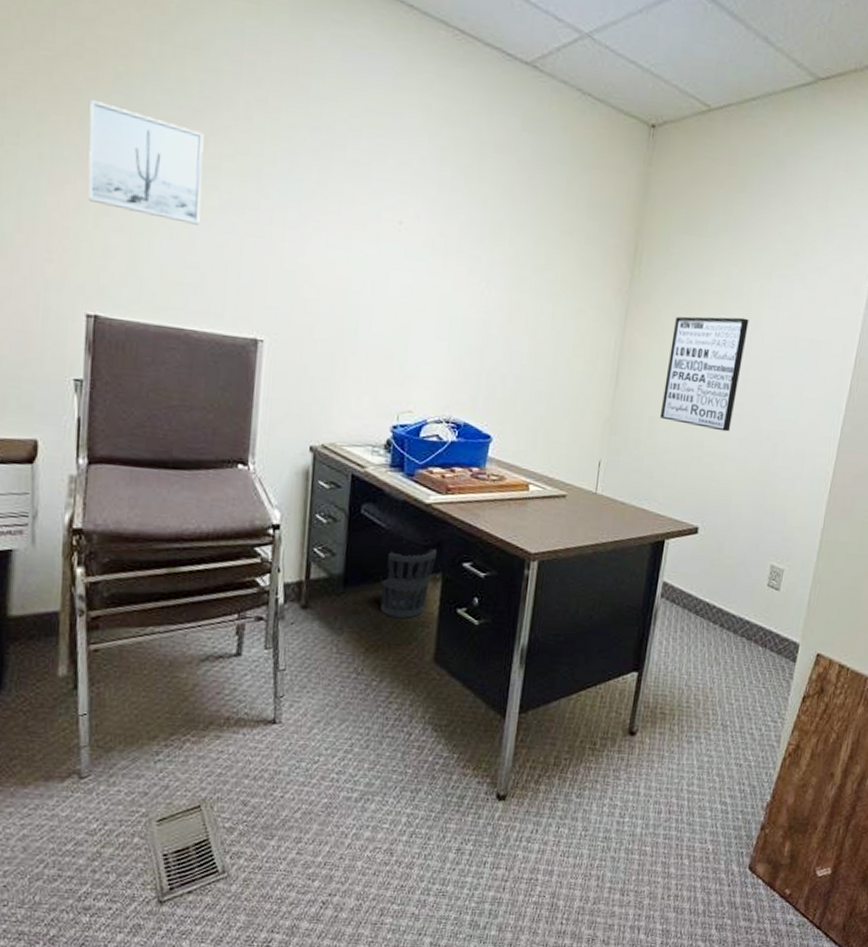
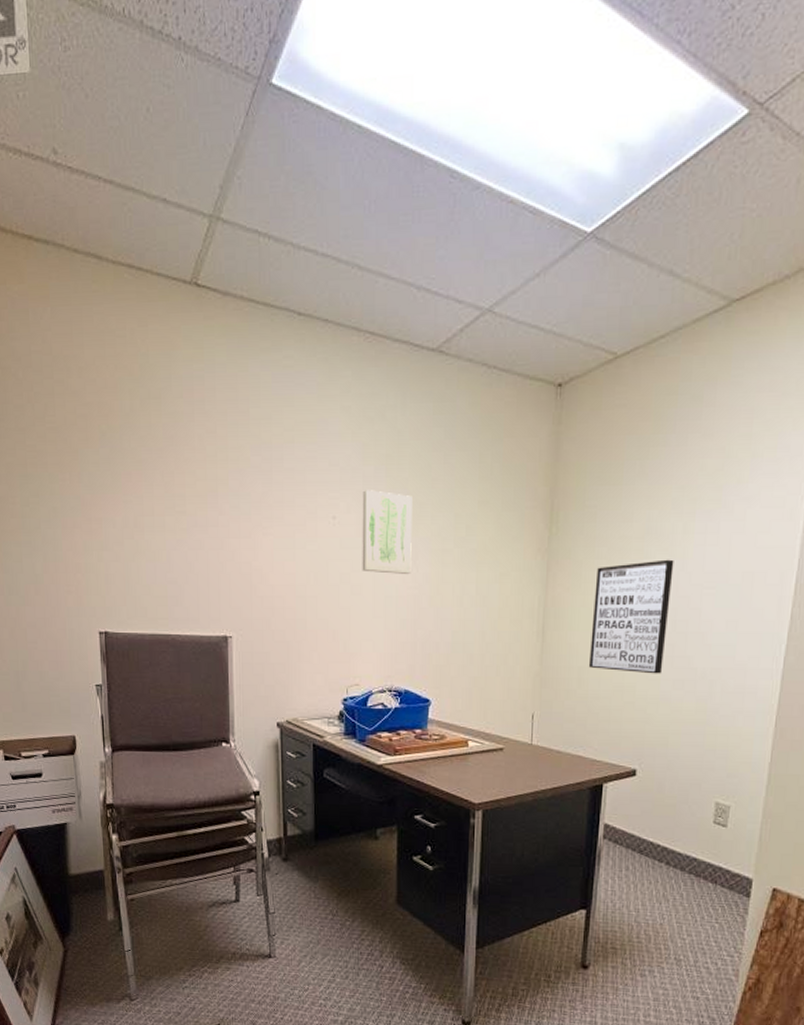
wall art: present [88,99,204,225] -> none [85,456,174,546]
wastebasket: present [380,549,437,618] -> none [345,805,390,866]
wall art: none [427,198,491,297] -> present [362,490,412,574]

